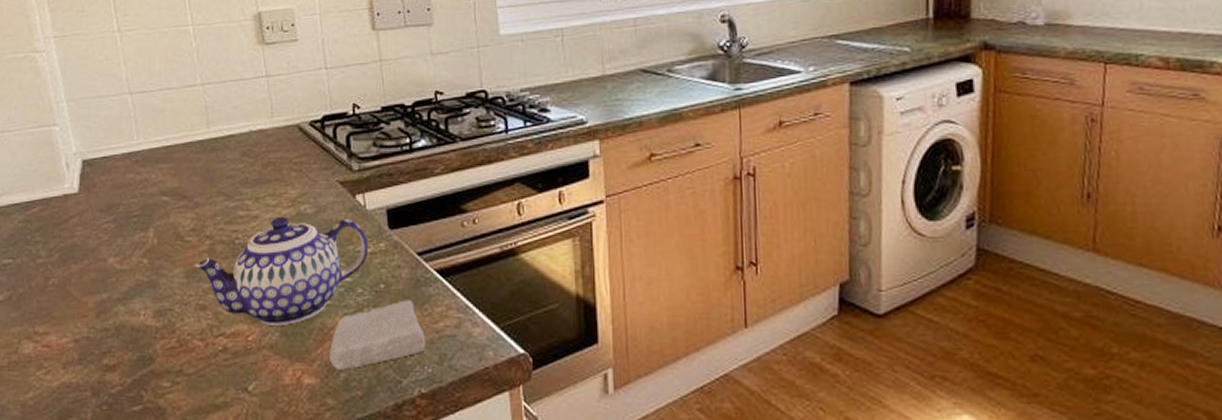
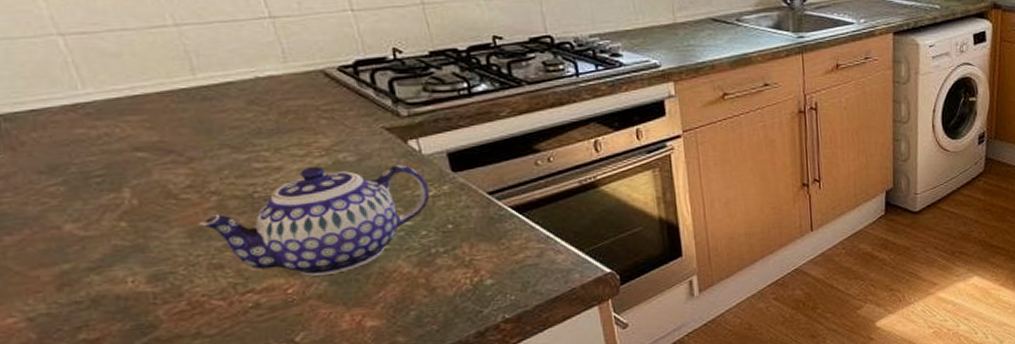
soap bar: present [330,300,426,370] -> none [394,236,507,309]

